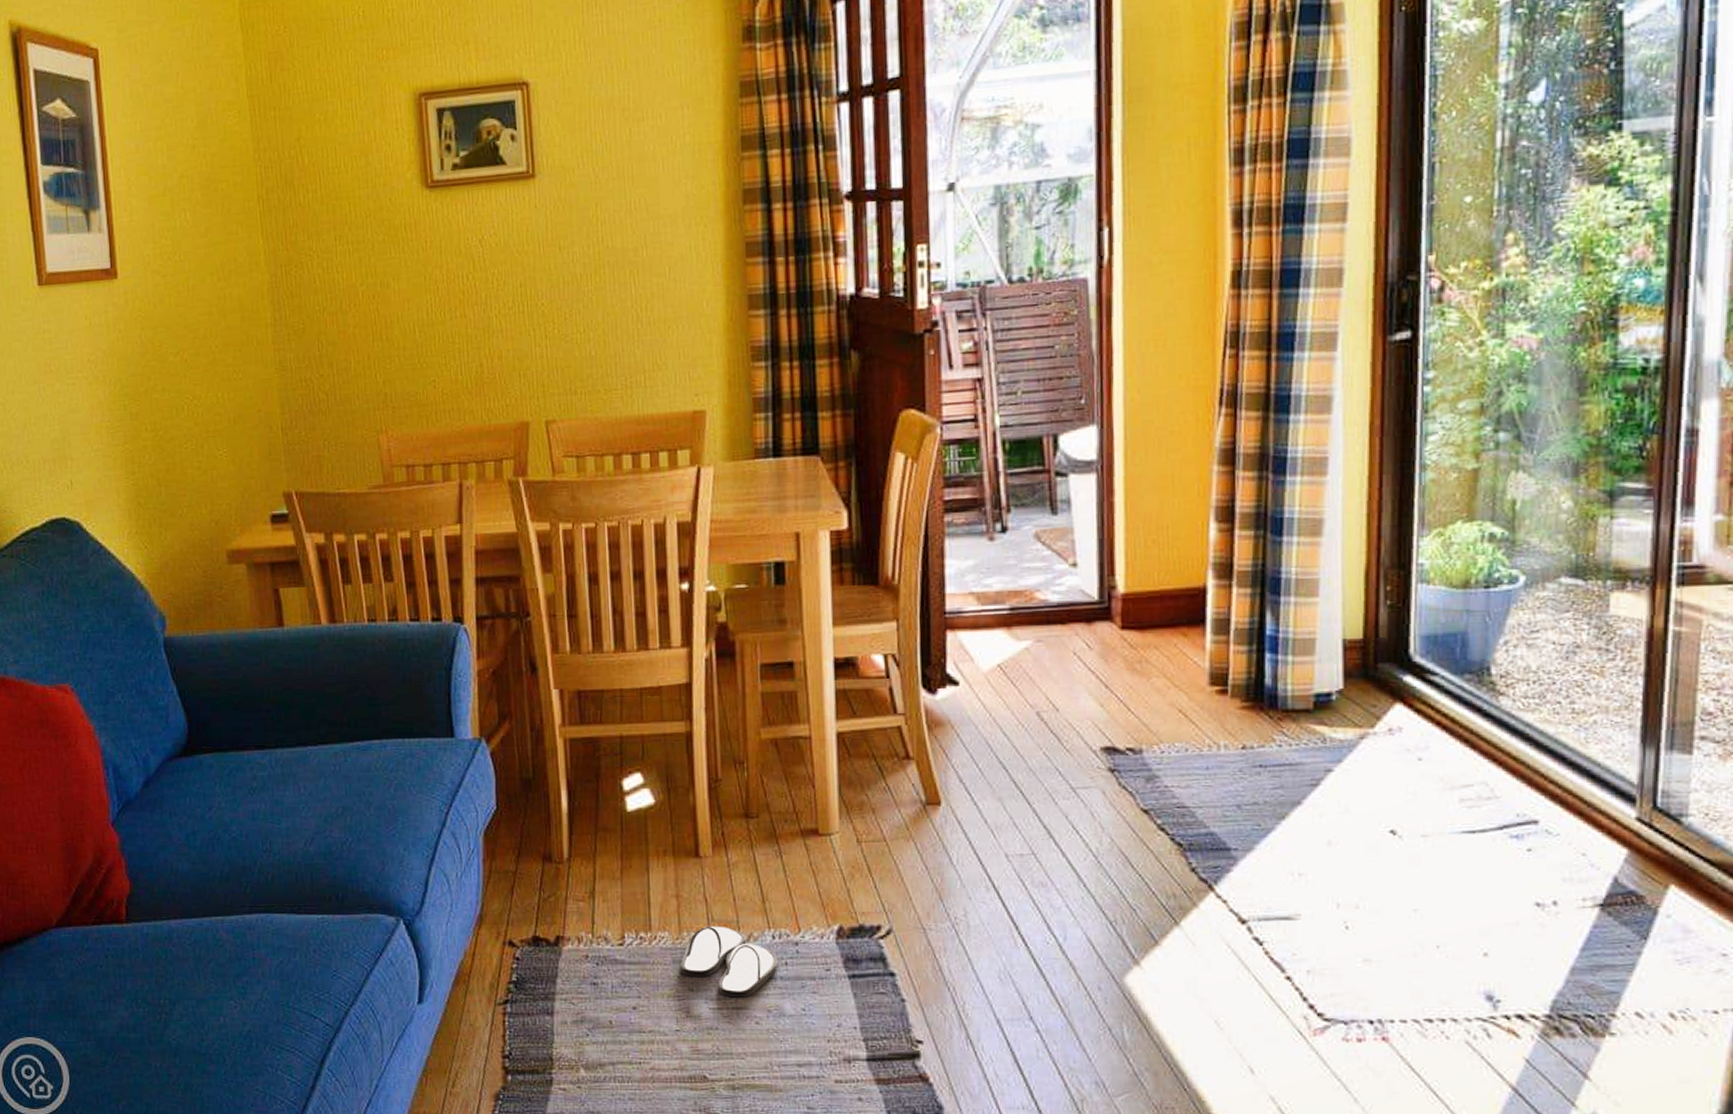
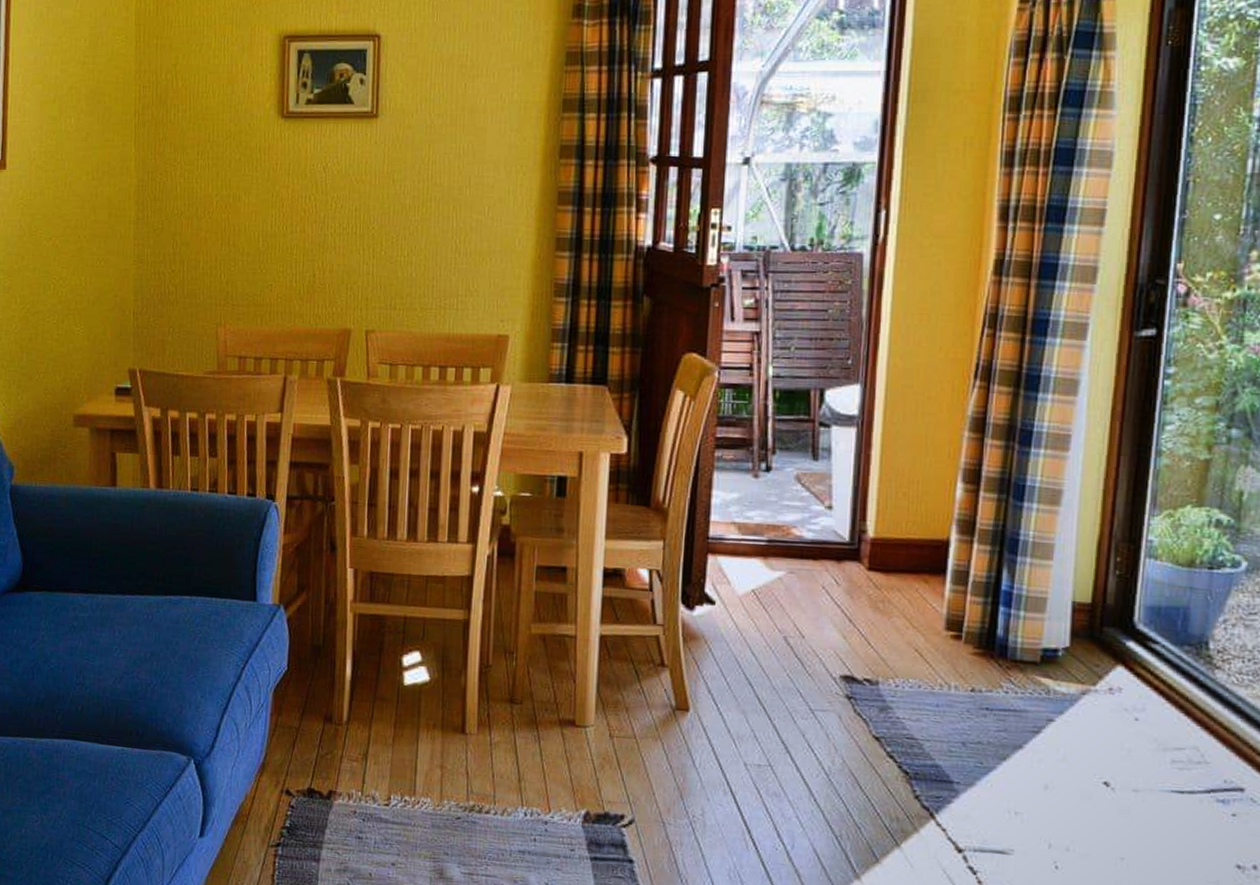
slippers: present [680,925,779,998] -> none [438,797,528,867]

